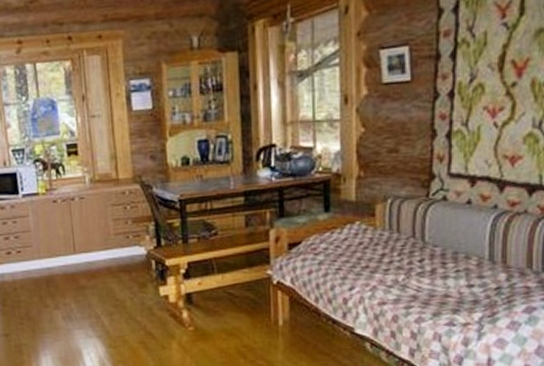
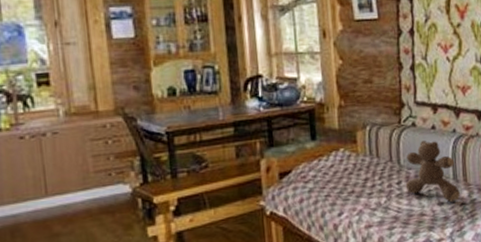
stuffed bear: none [429,216,496,286] -> present [405,141,460,203]

